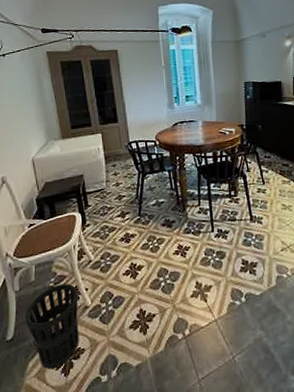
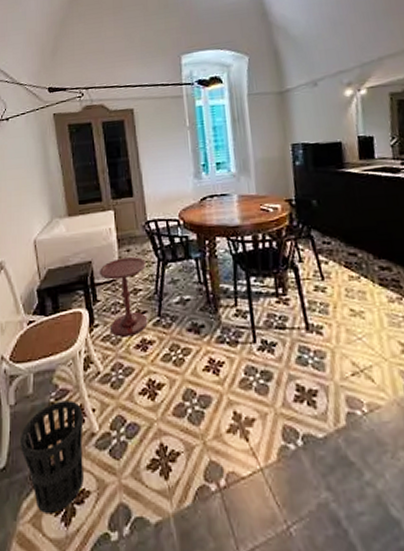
side table: none [89,170,130,233] -> present [99,256,148,337]

